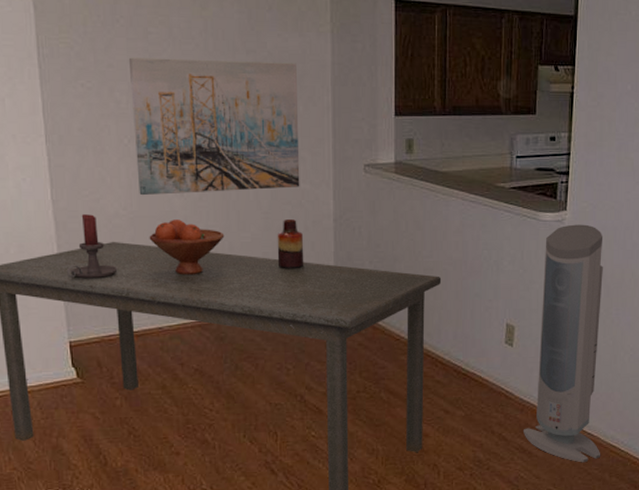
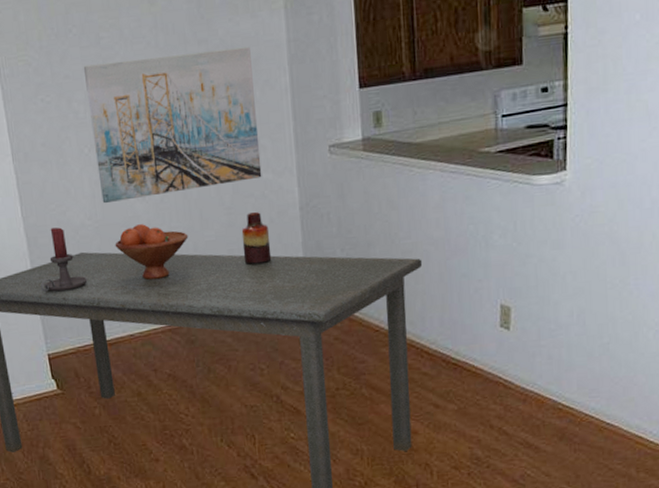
air purifier: present [524,224,603,463] -> none [528,183,625,457]

